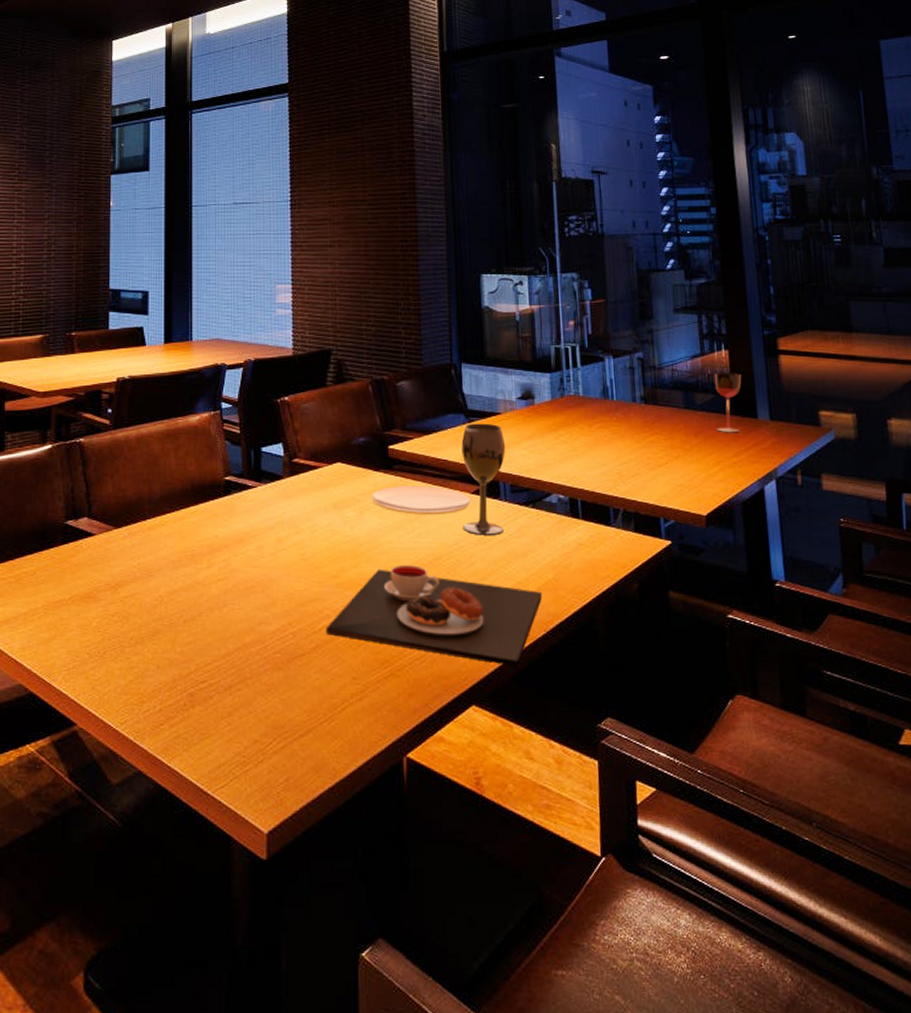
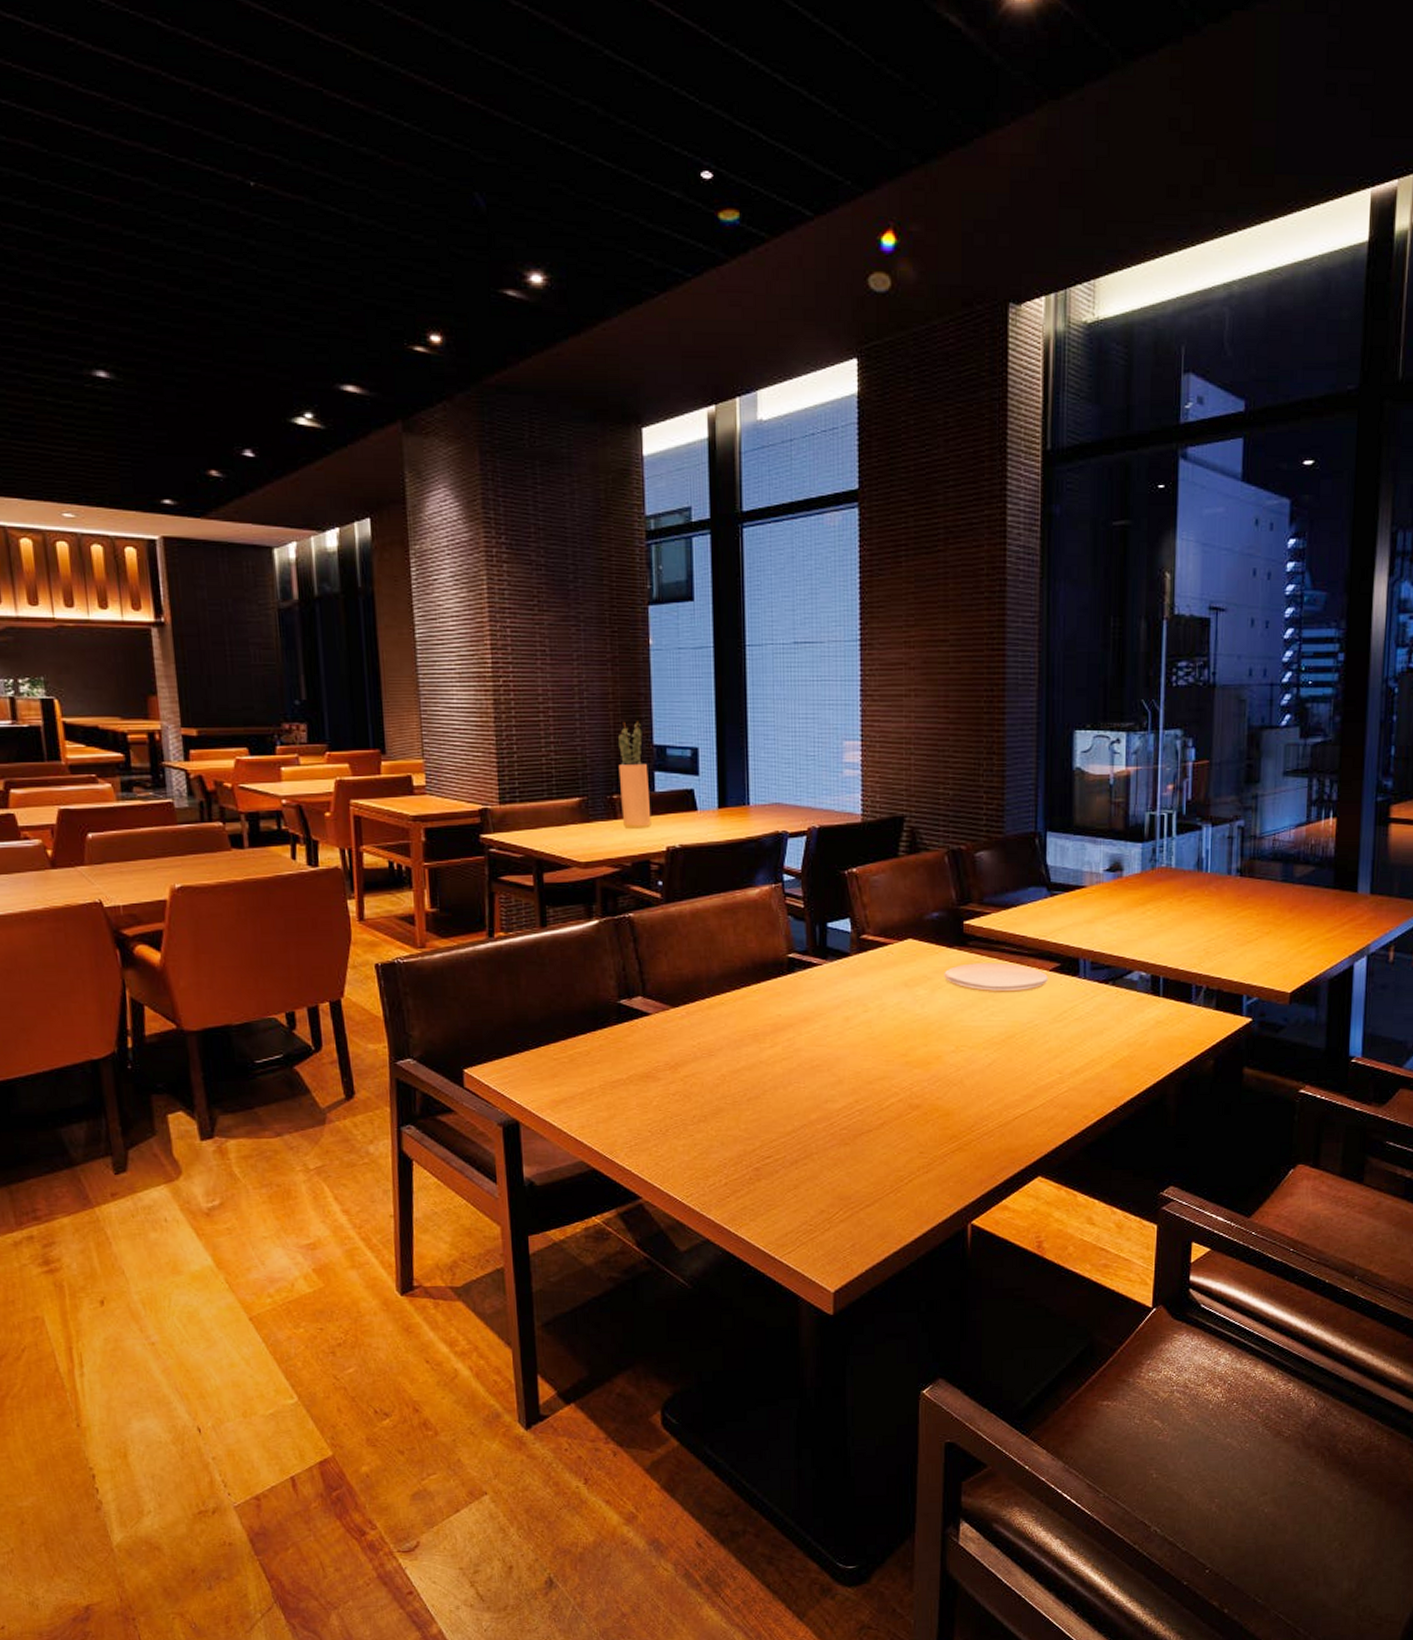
vase: none [78,269,105,362] -> present [618,721,652,829]
place setting: present [325,564,543,667] -> none [893,1042,1116,1140]
wine glass: present [461,423,506,535] -> none [1038,897,1089,1013]
wineglass: present [715,372,742,433] -> none [1312,842,1347,908]

